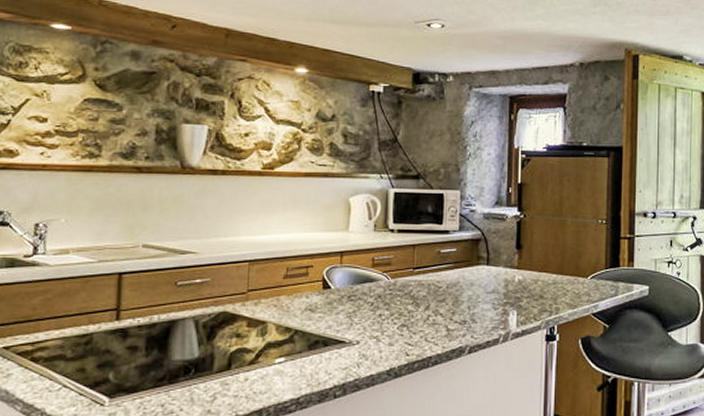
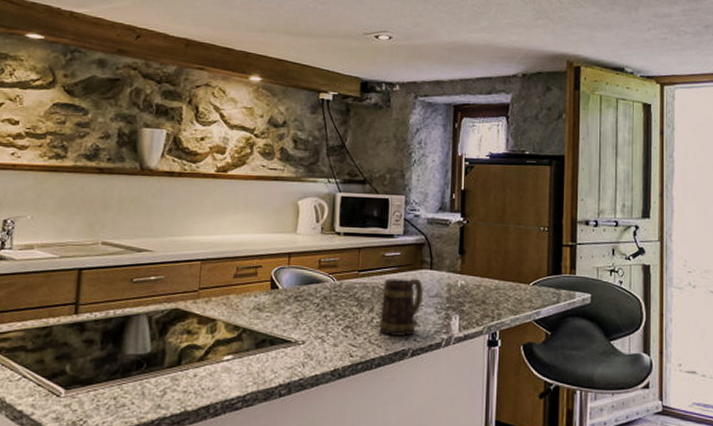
mug: none [434,274,480,333] -> present [378,278,423,336]

